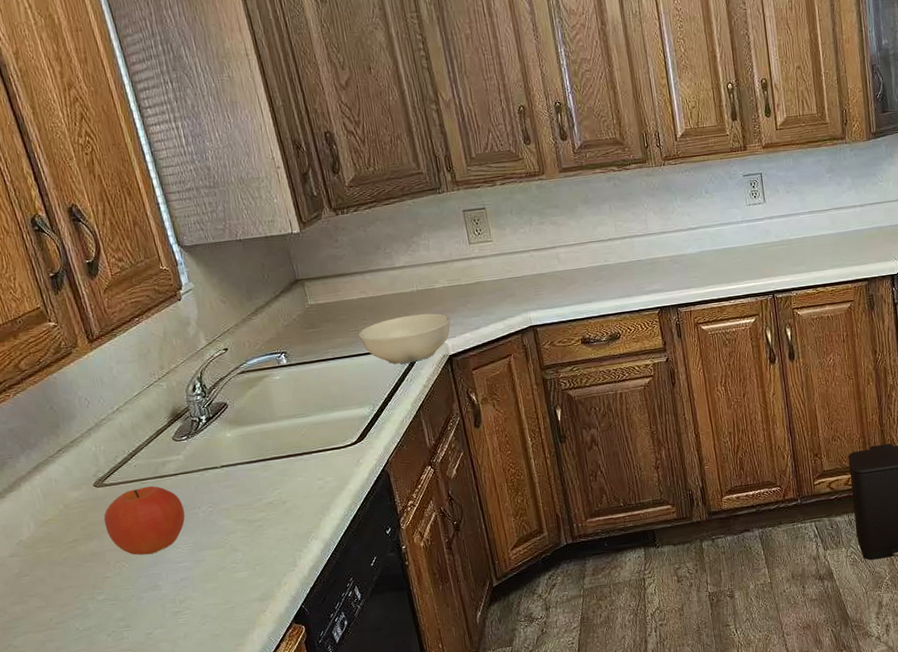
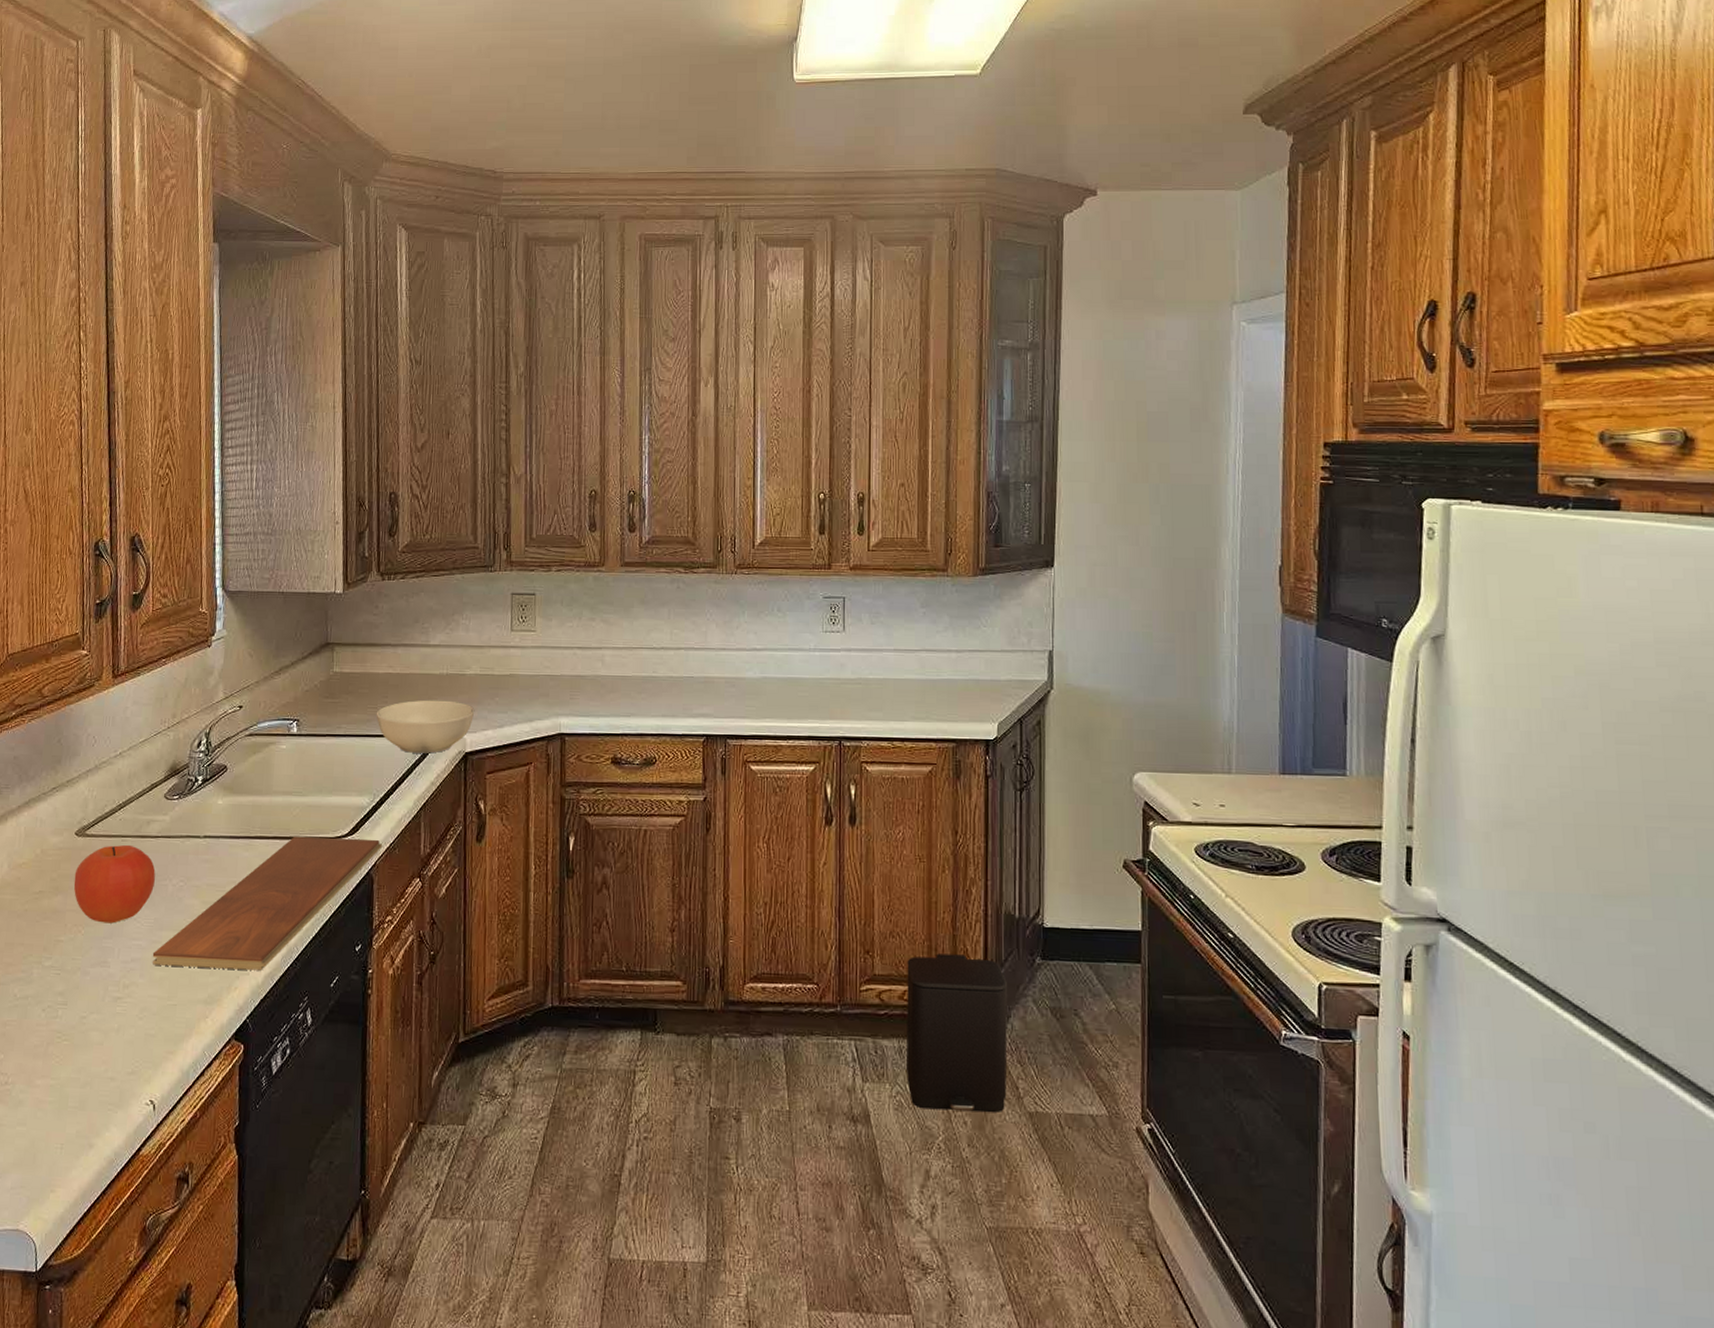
chopping board: none [199,441,391,580] -> present [152,836,382,971]

